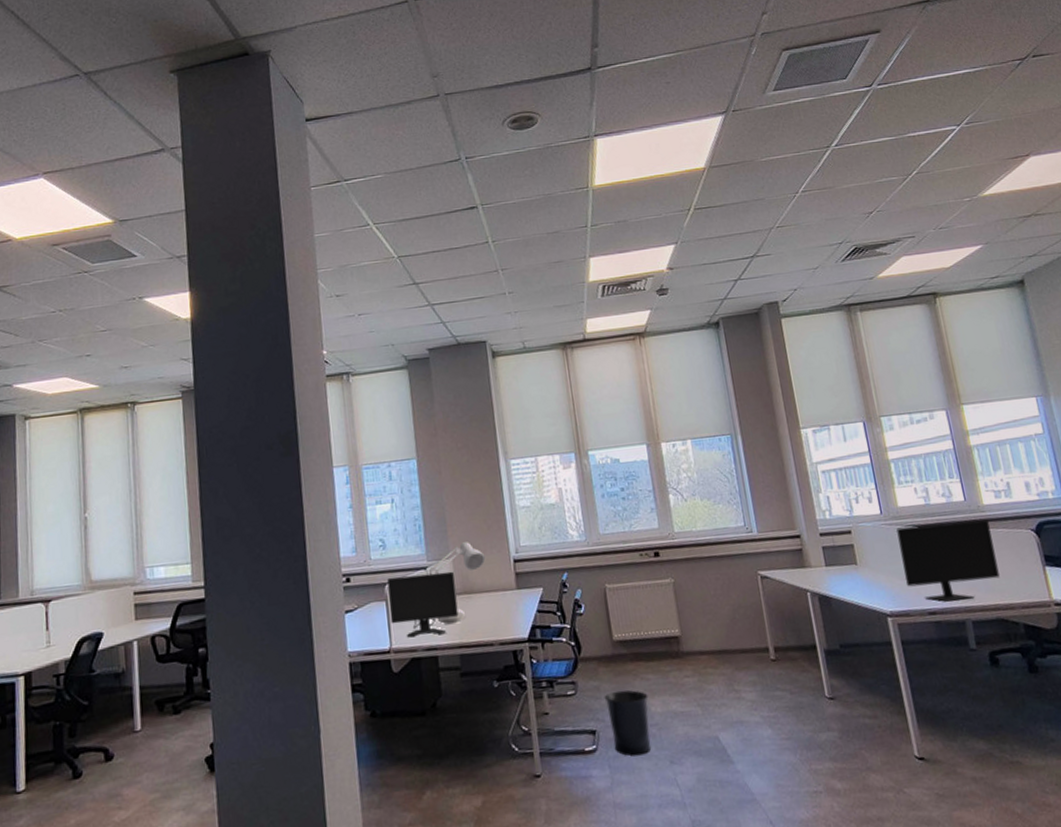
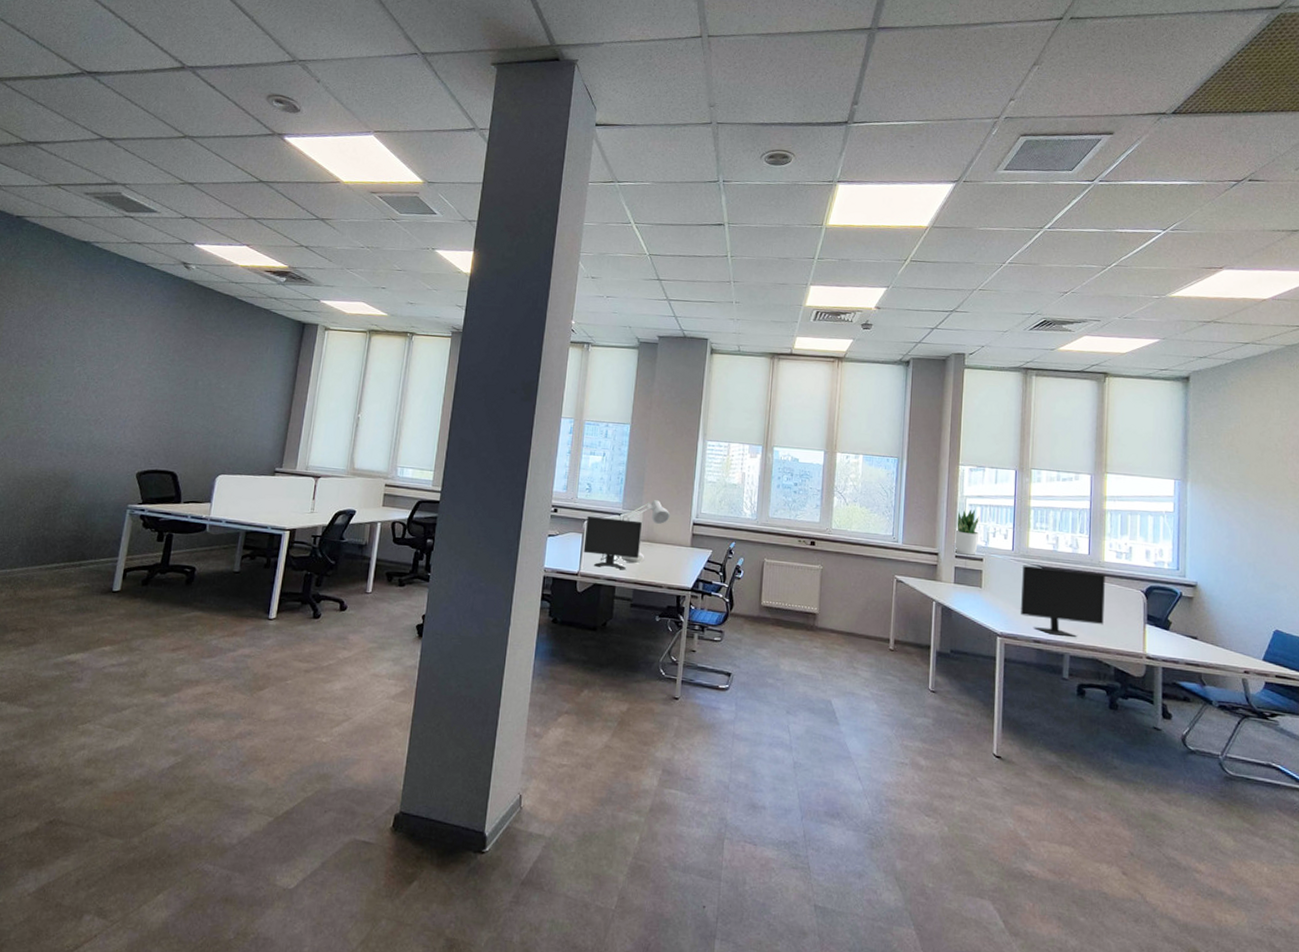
waste bin: present [604,690,652,756] -> none [743,645,780,701]
planter: none [810,476,843,531] -> present [954,509,980,556]

